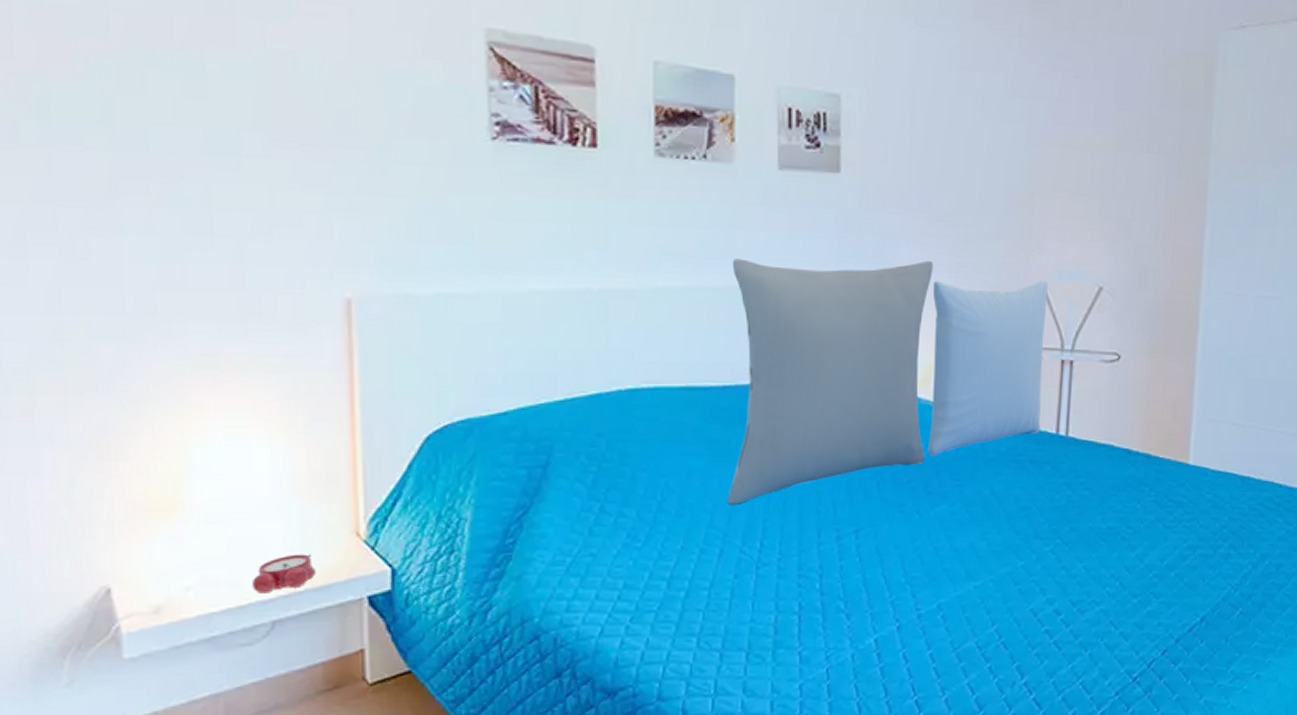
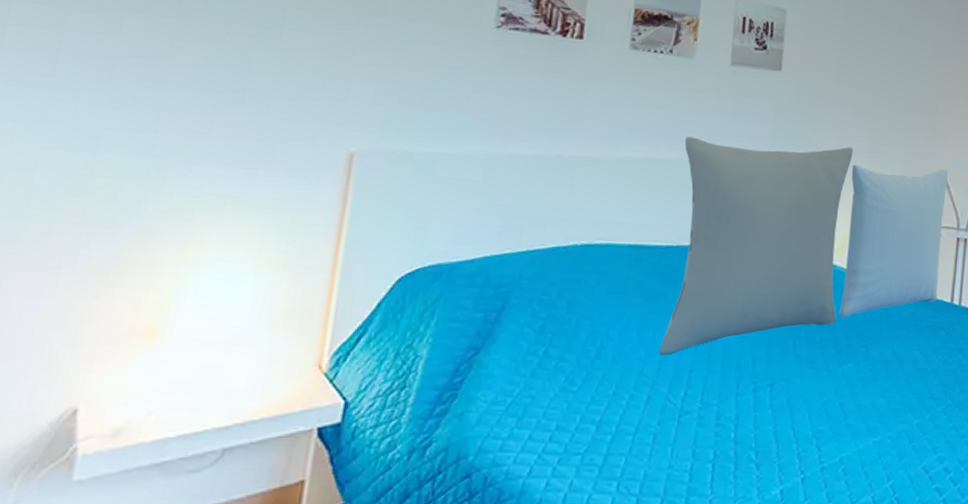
alarm clock: present [253,554,317,594] -> none [212,383,275,421]

